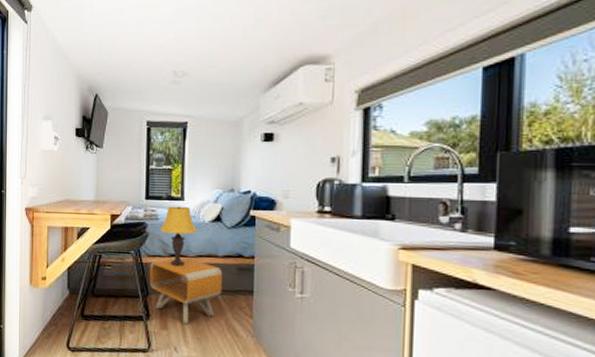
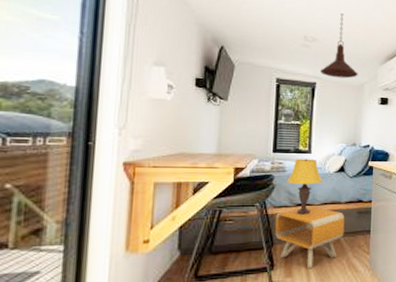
pendant light: none [192,38,235,114] -> present [320,13,358,79]

